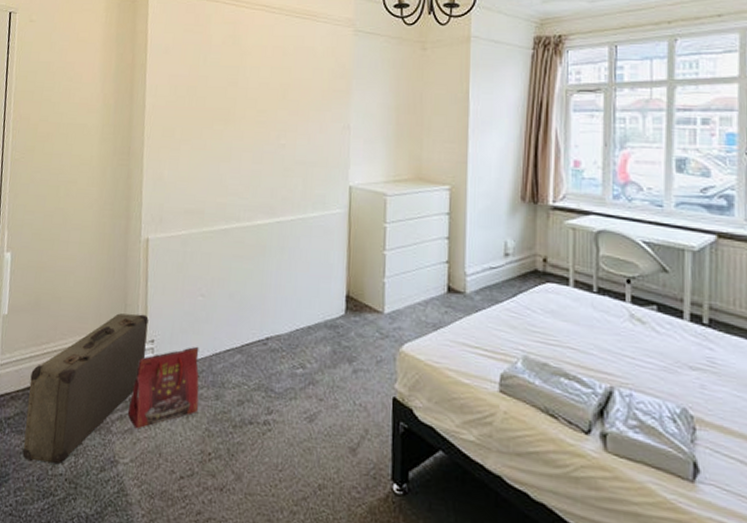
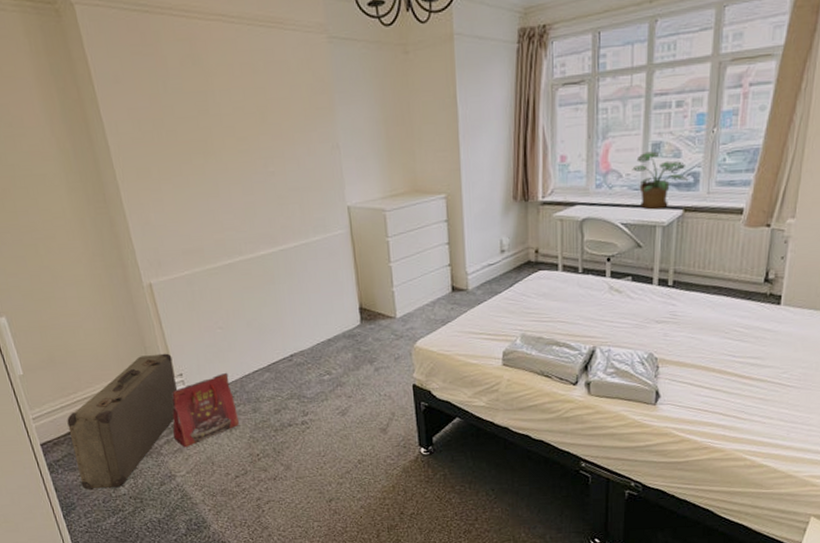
potted plant: none [654,166,722,232] -> present [632,151,689,210]

